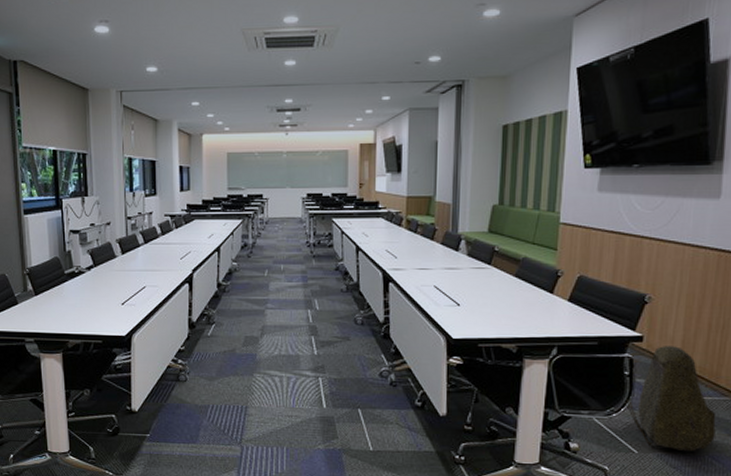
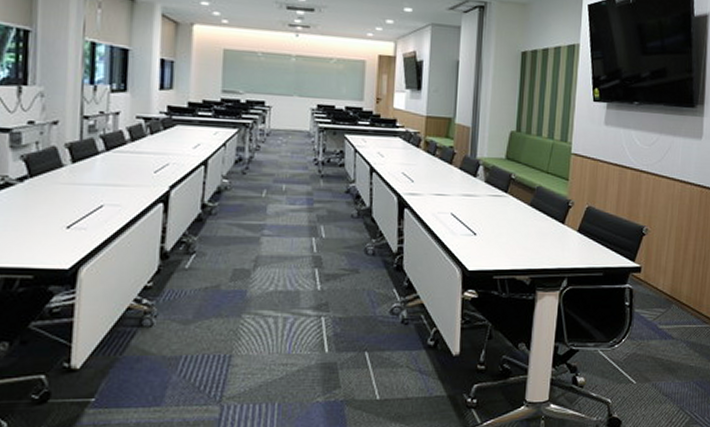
backpack: present [625,344,716,452] -> none [626,275,700,380]

